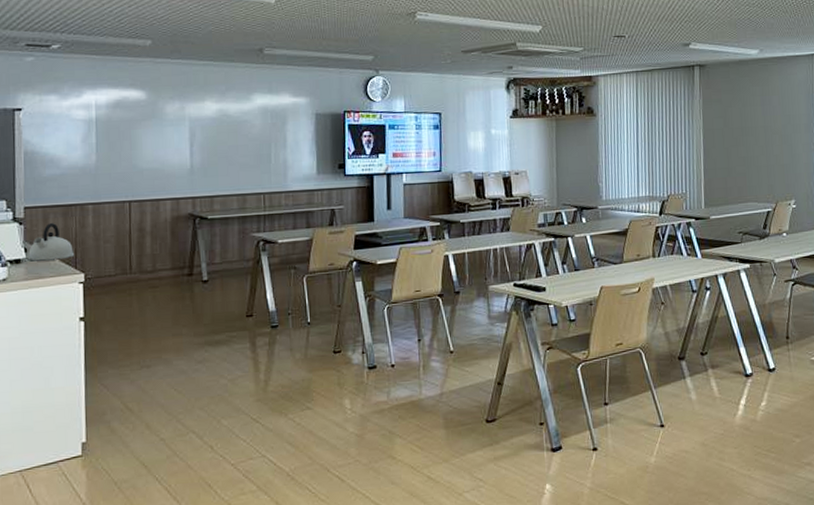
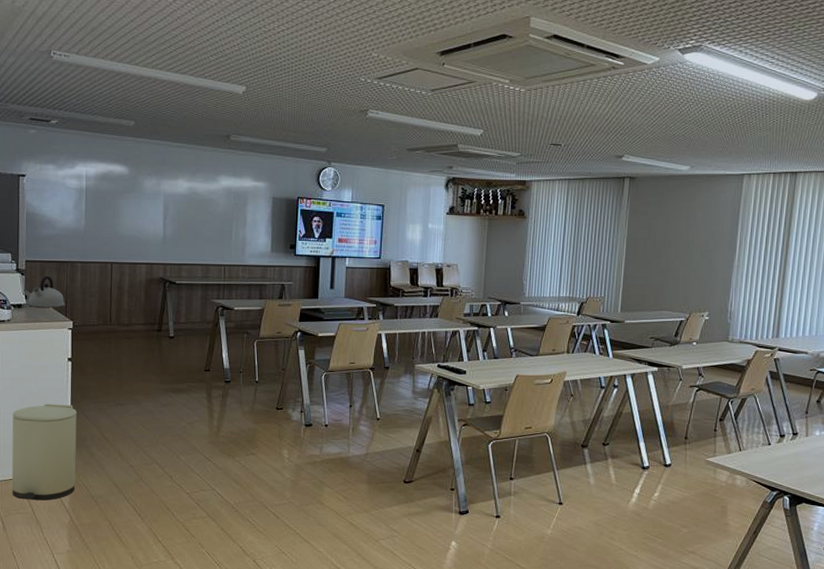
pedal bin: none [11,373,94,497] -> present [11,403,77,501]

